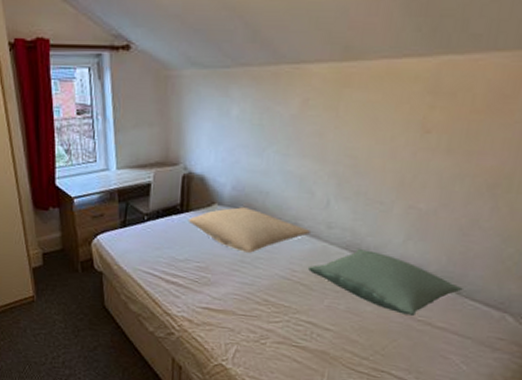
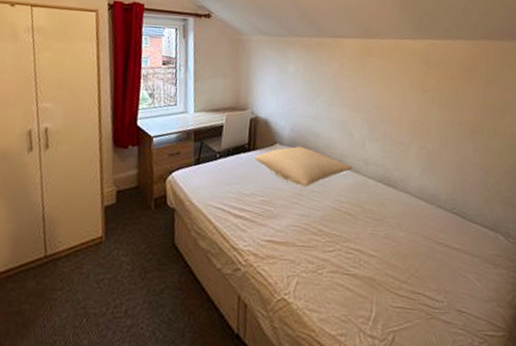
pillow: present [307,248,463,316] -> none [352,181,466,239]

